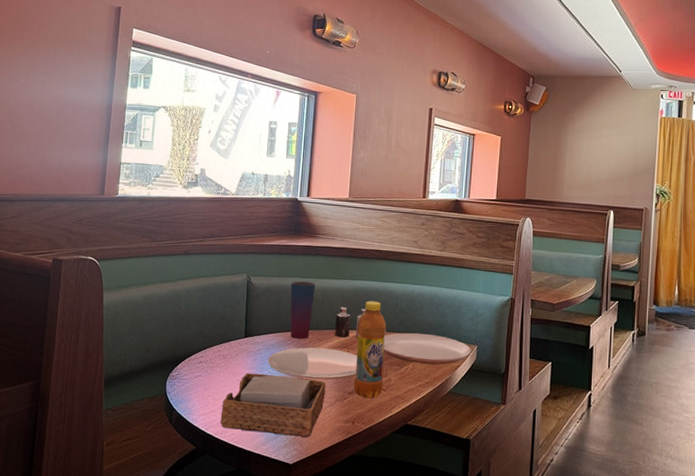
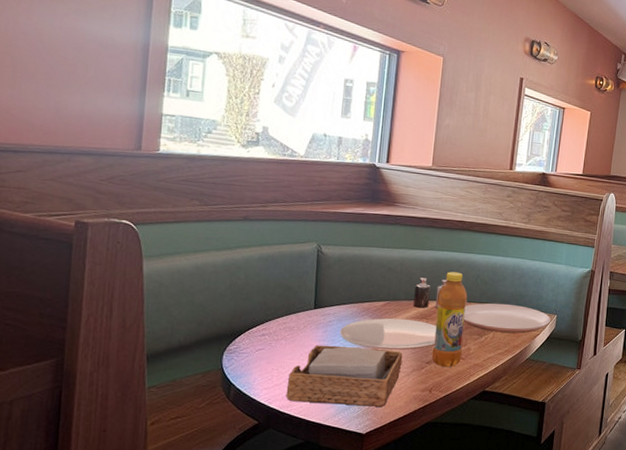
cup: present [290,280,315,339] -> none [365,250,394,310]

